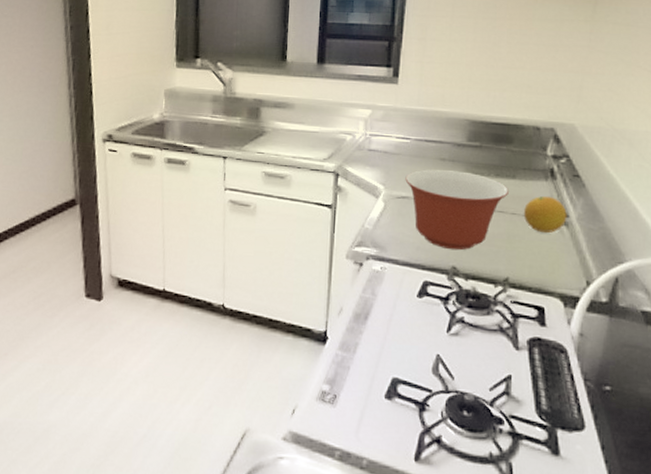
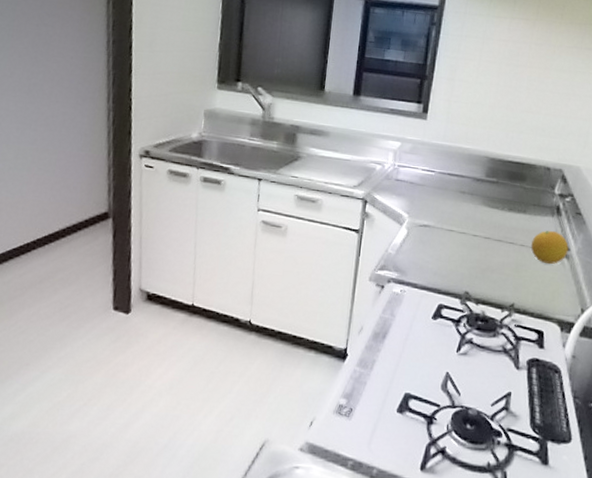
mixing bowl: present [405,169,508,251] -> none [428,201,519,277]

